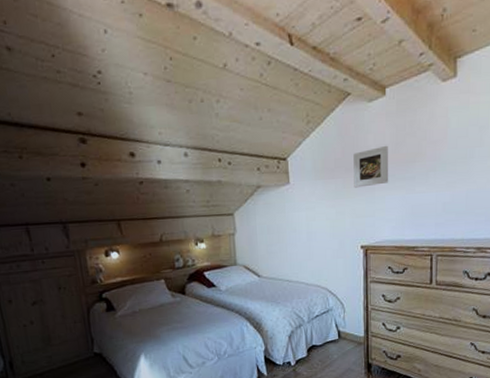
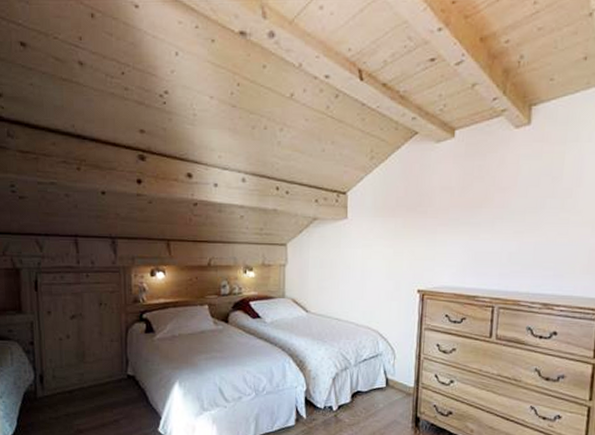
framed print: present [353,145,389,188] -> none [414,188,454,229]

